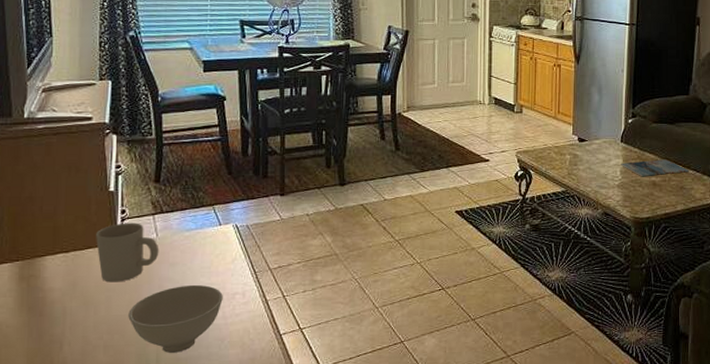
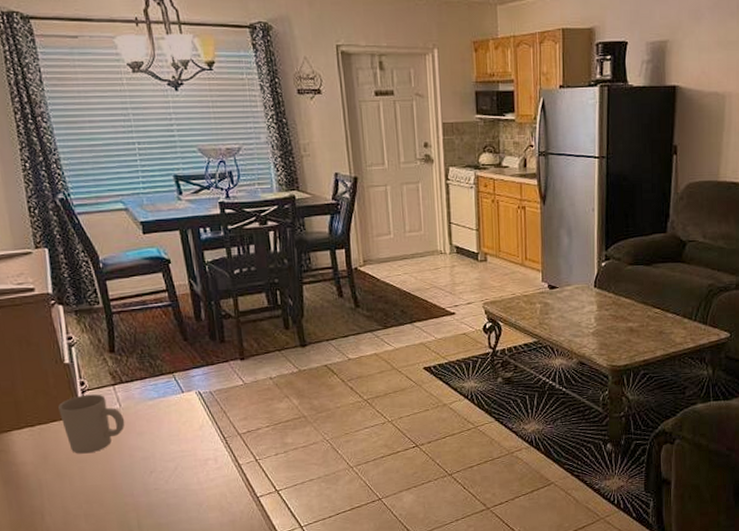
bowl: present [128,284,223,353] -> none [103,452,196,519]
magazine: present [621,159,689,177] -> none [595,303,668,324]

